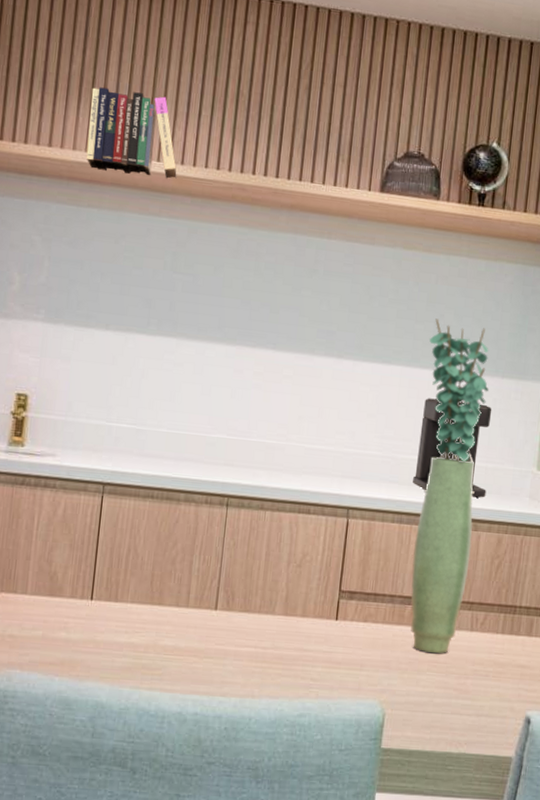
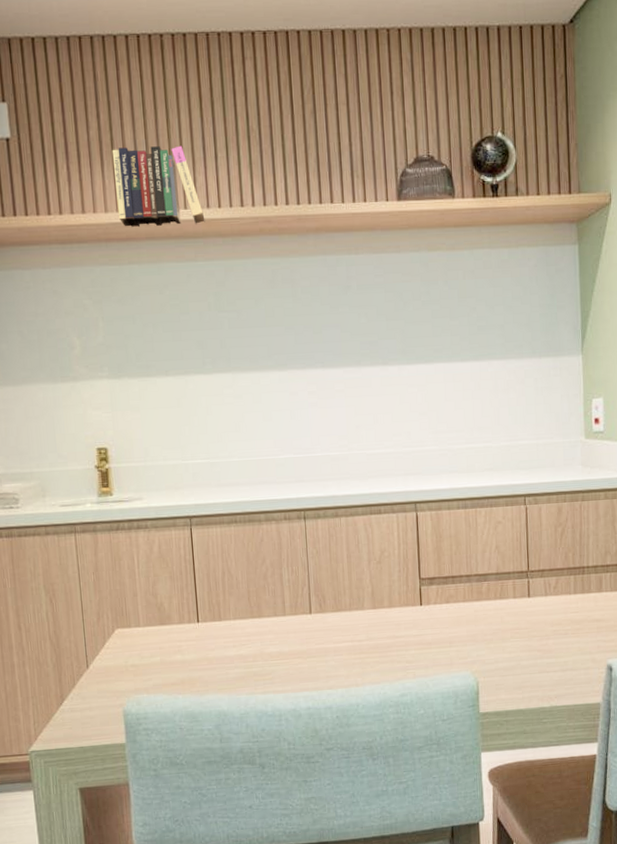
vase: present [410,318,489,654] -> none [466,312,535,622]
coffee maker: present [413,398,492,498] -> none [470,385,541,475]

